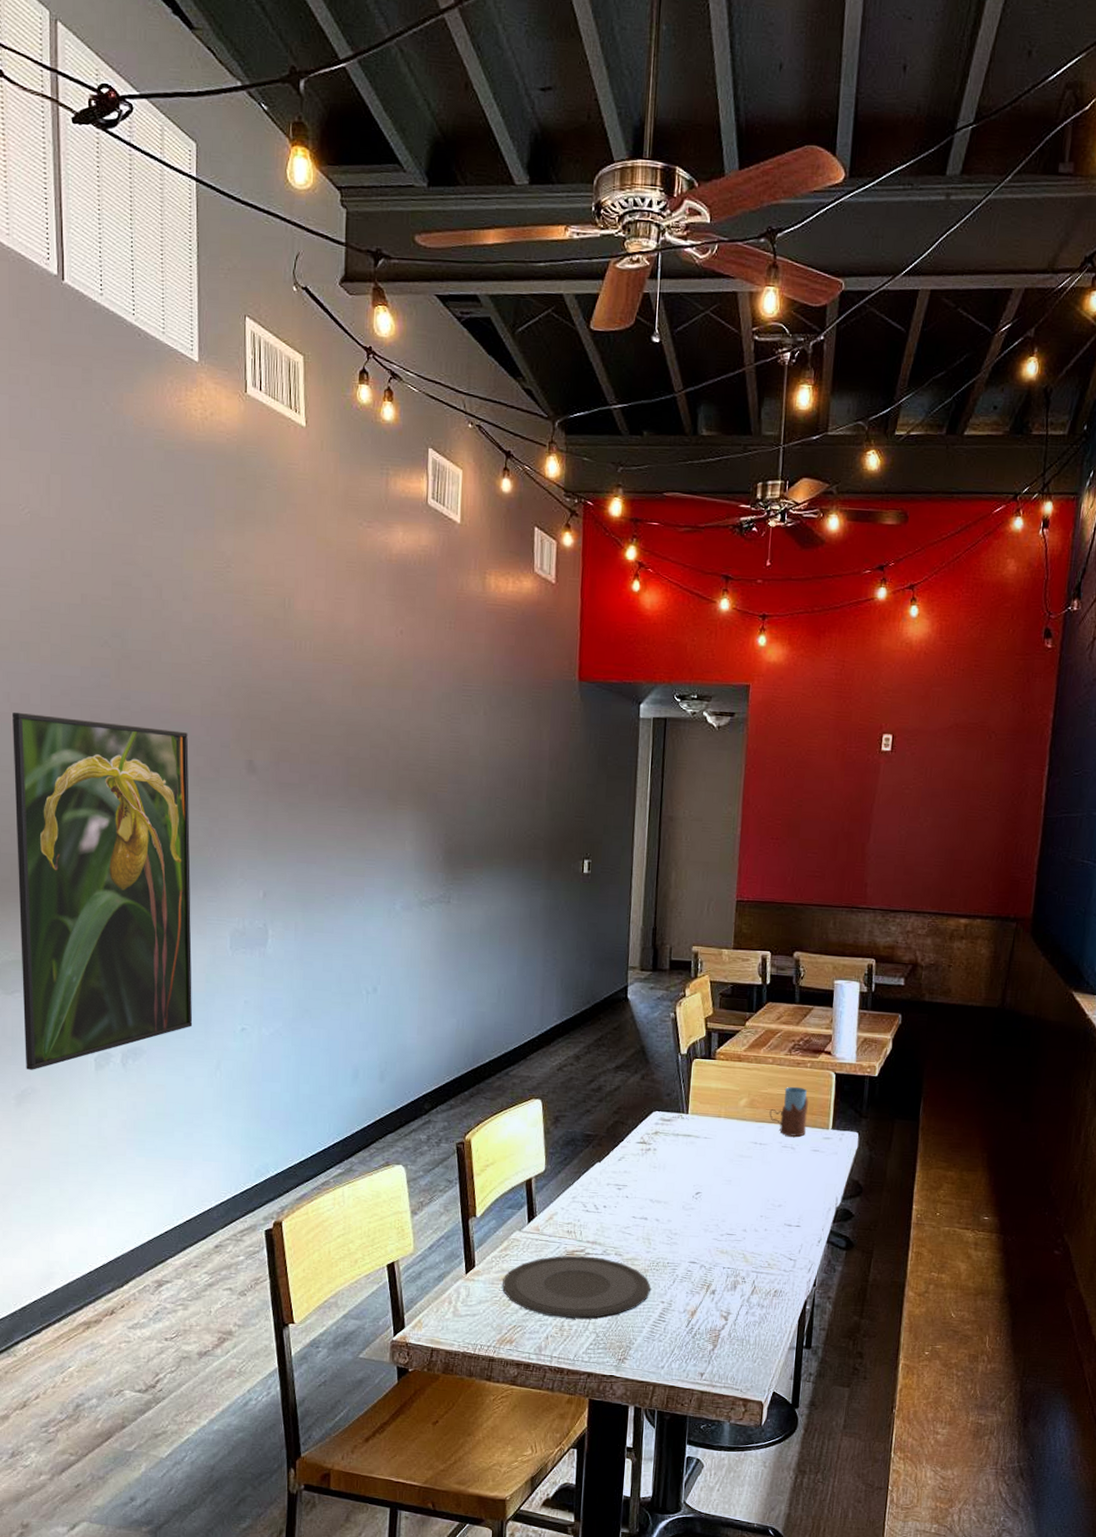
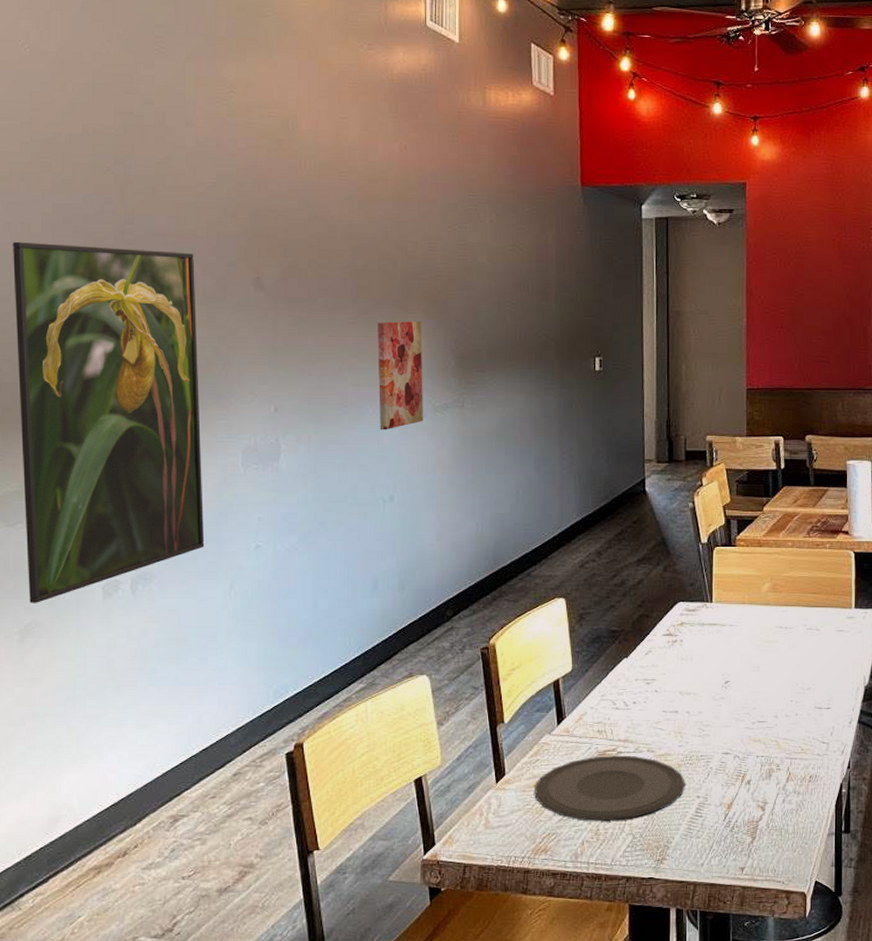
wall art: none [366,812,411,922] -> present [377,320,423,430]
drinking glass: present [769,1086,809,1137] -> none [792,568,830,618]

